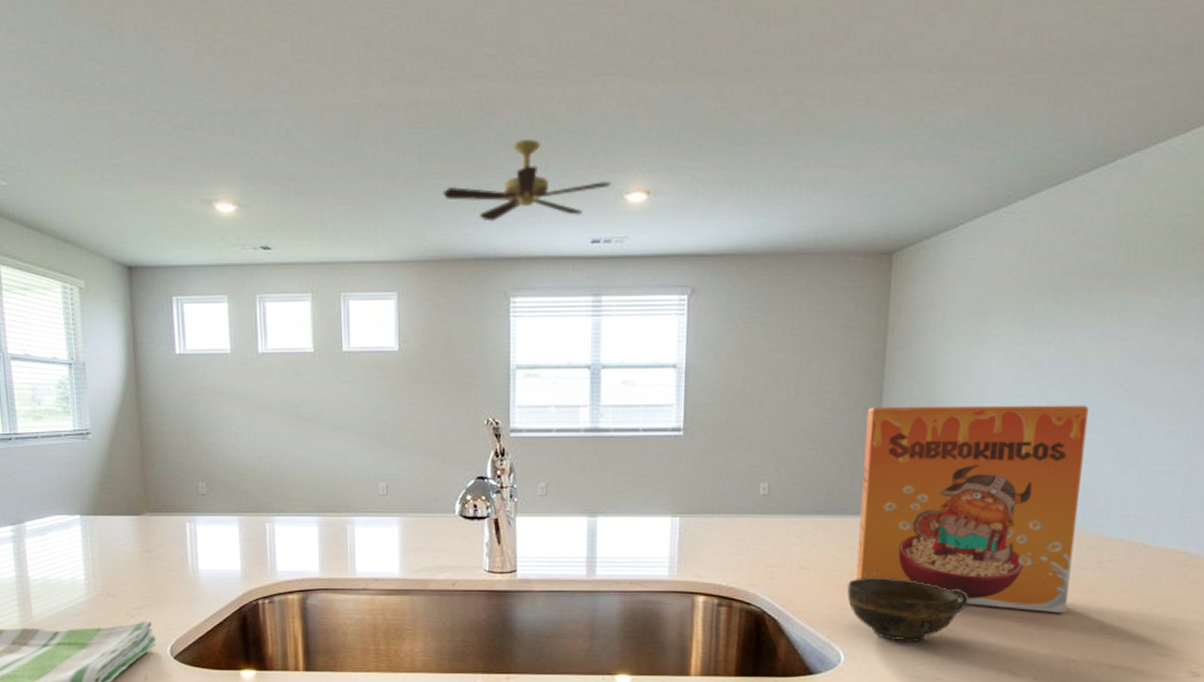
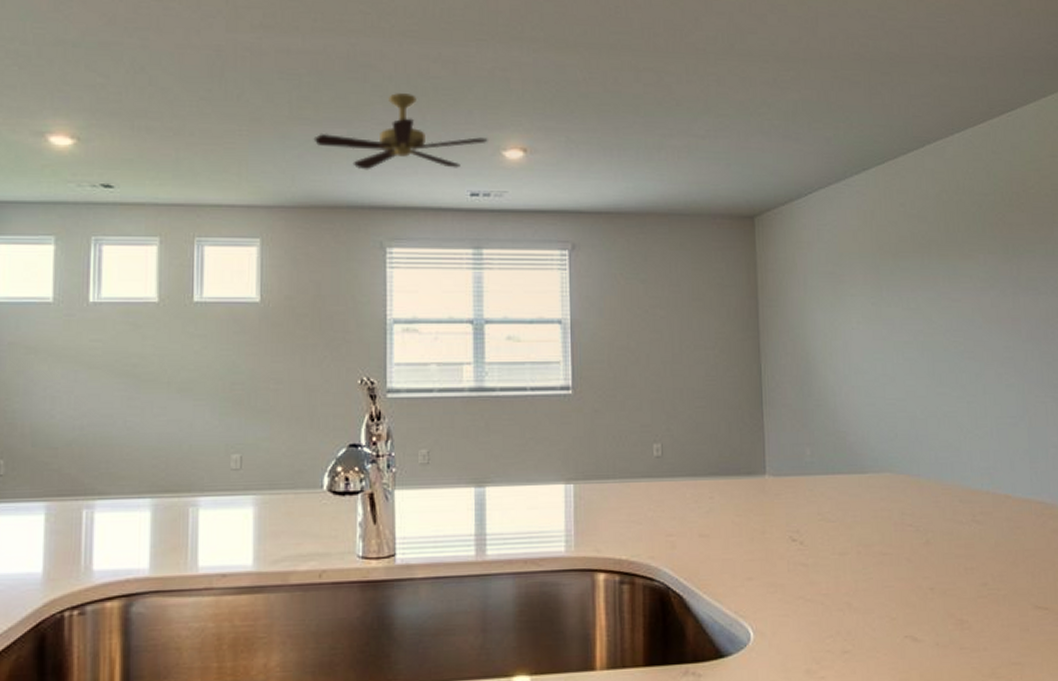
cup: present [847,578,969,643] -> none [749,542,865,613]
cereal box: present [855,405,1090,614] -> none [748,361,952,571]

